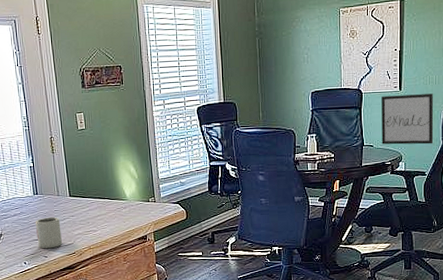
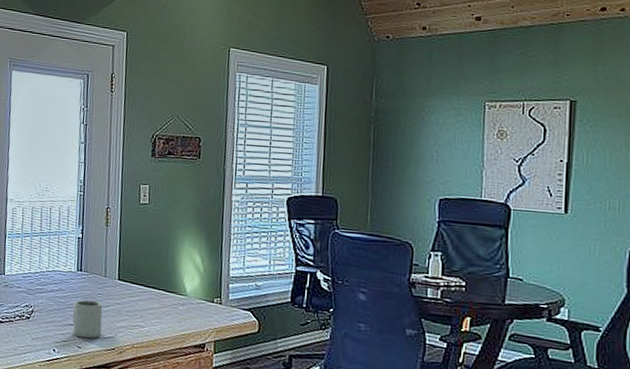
wall art: present [381,93,434,145] -> none [535,217,616,291]

